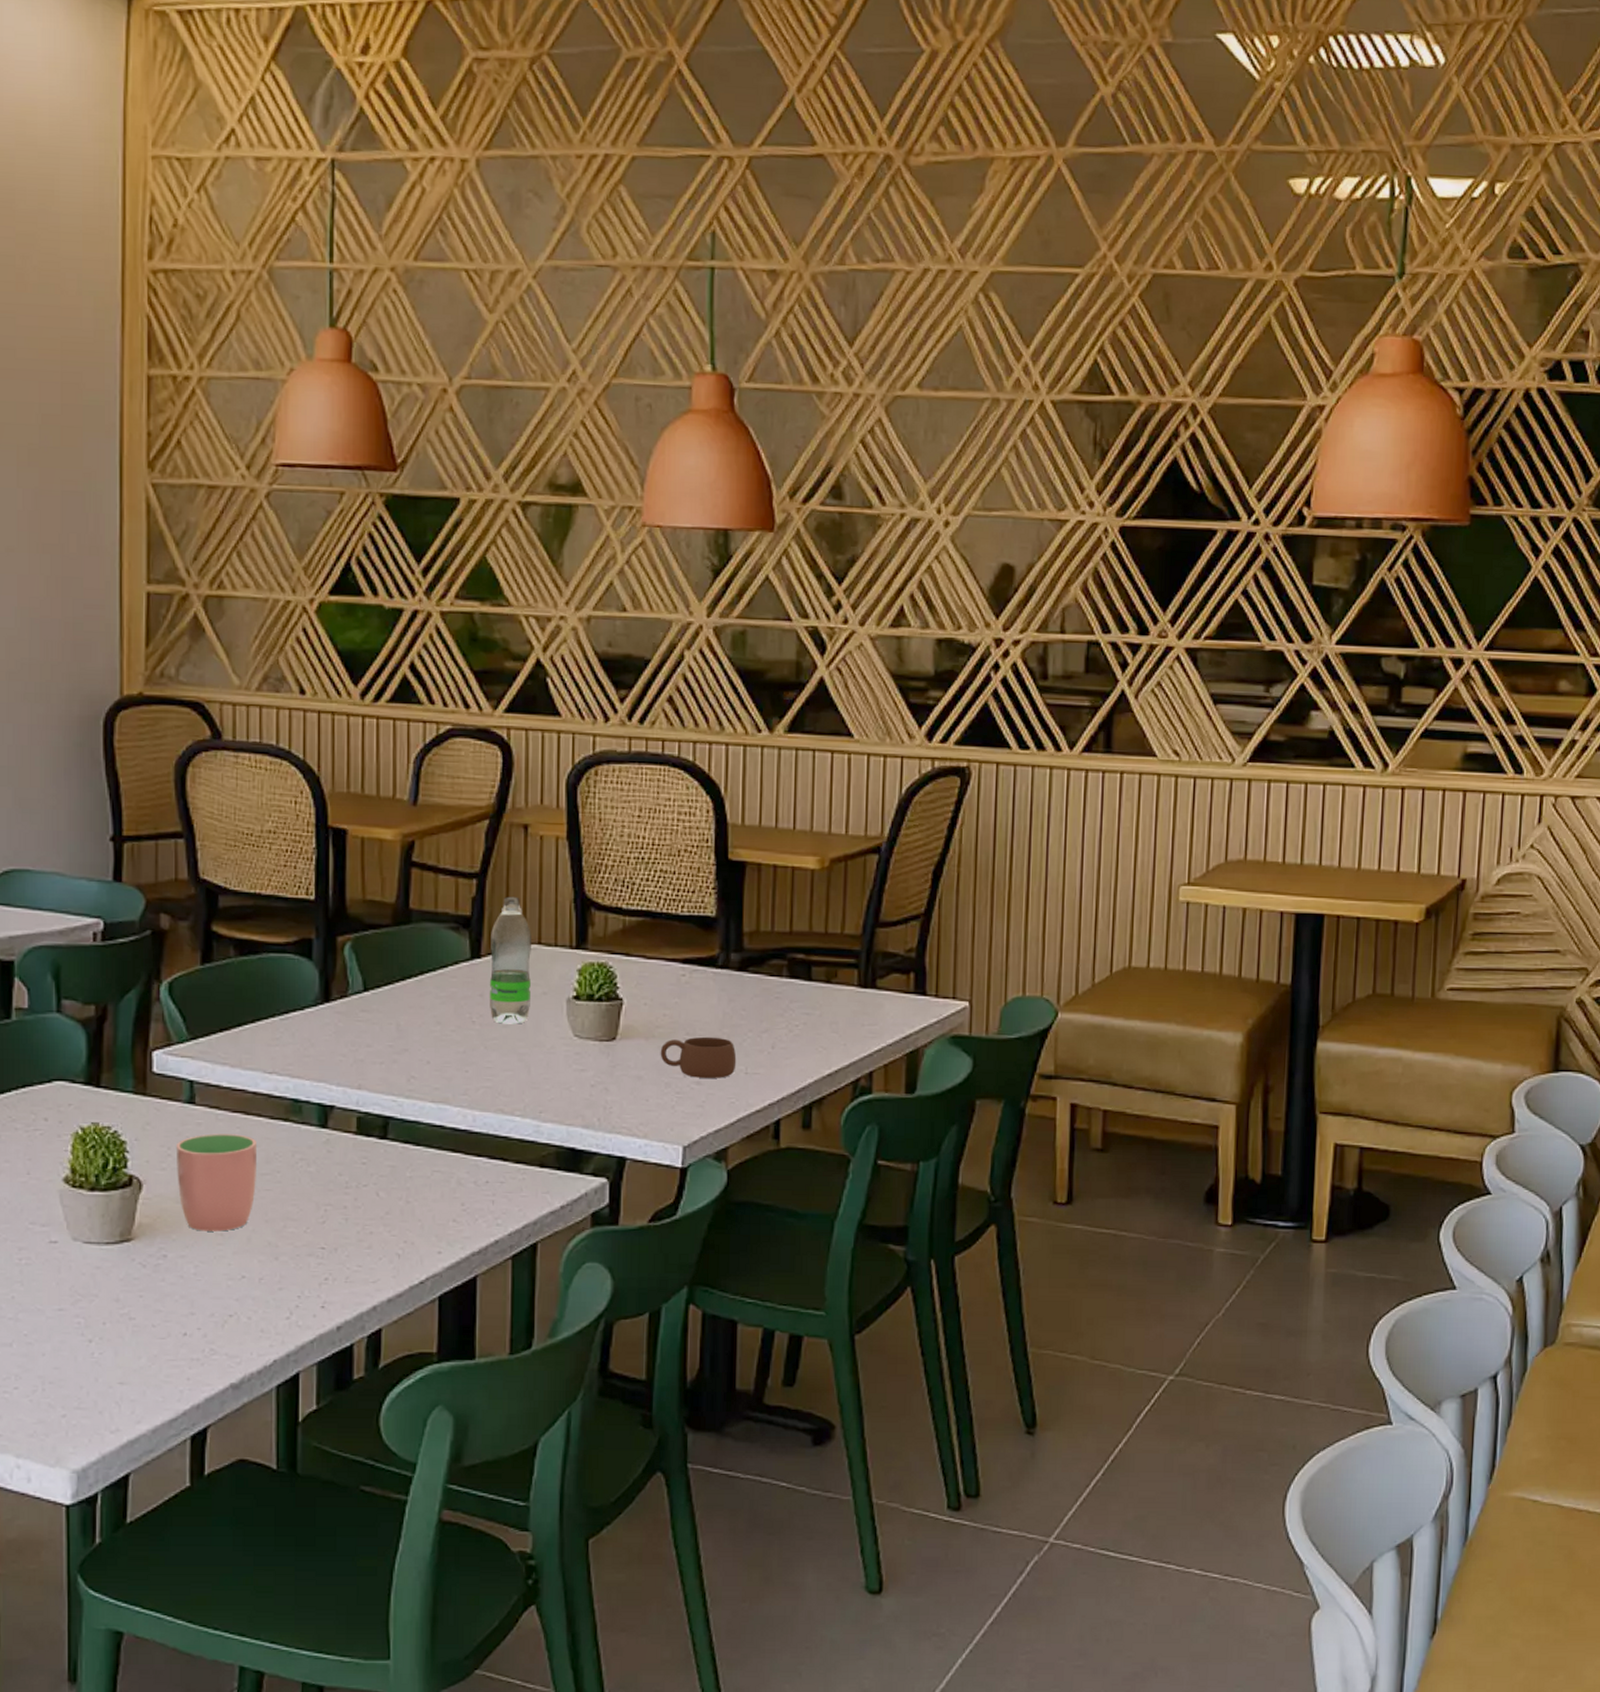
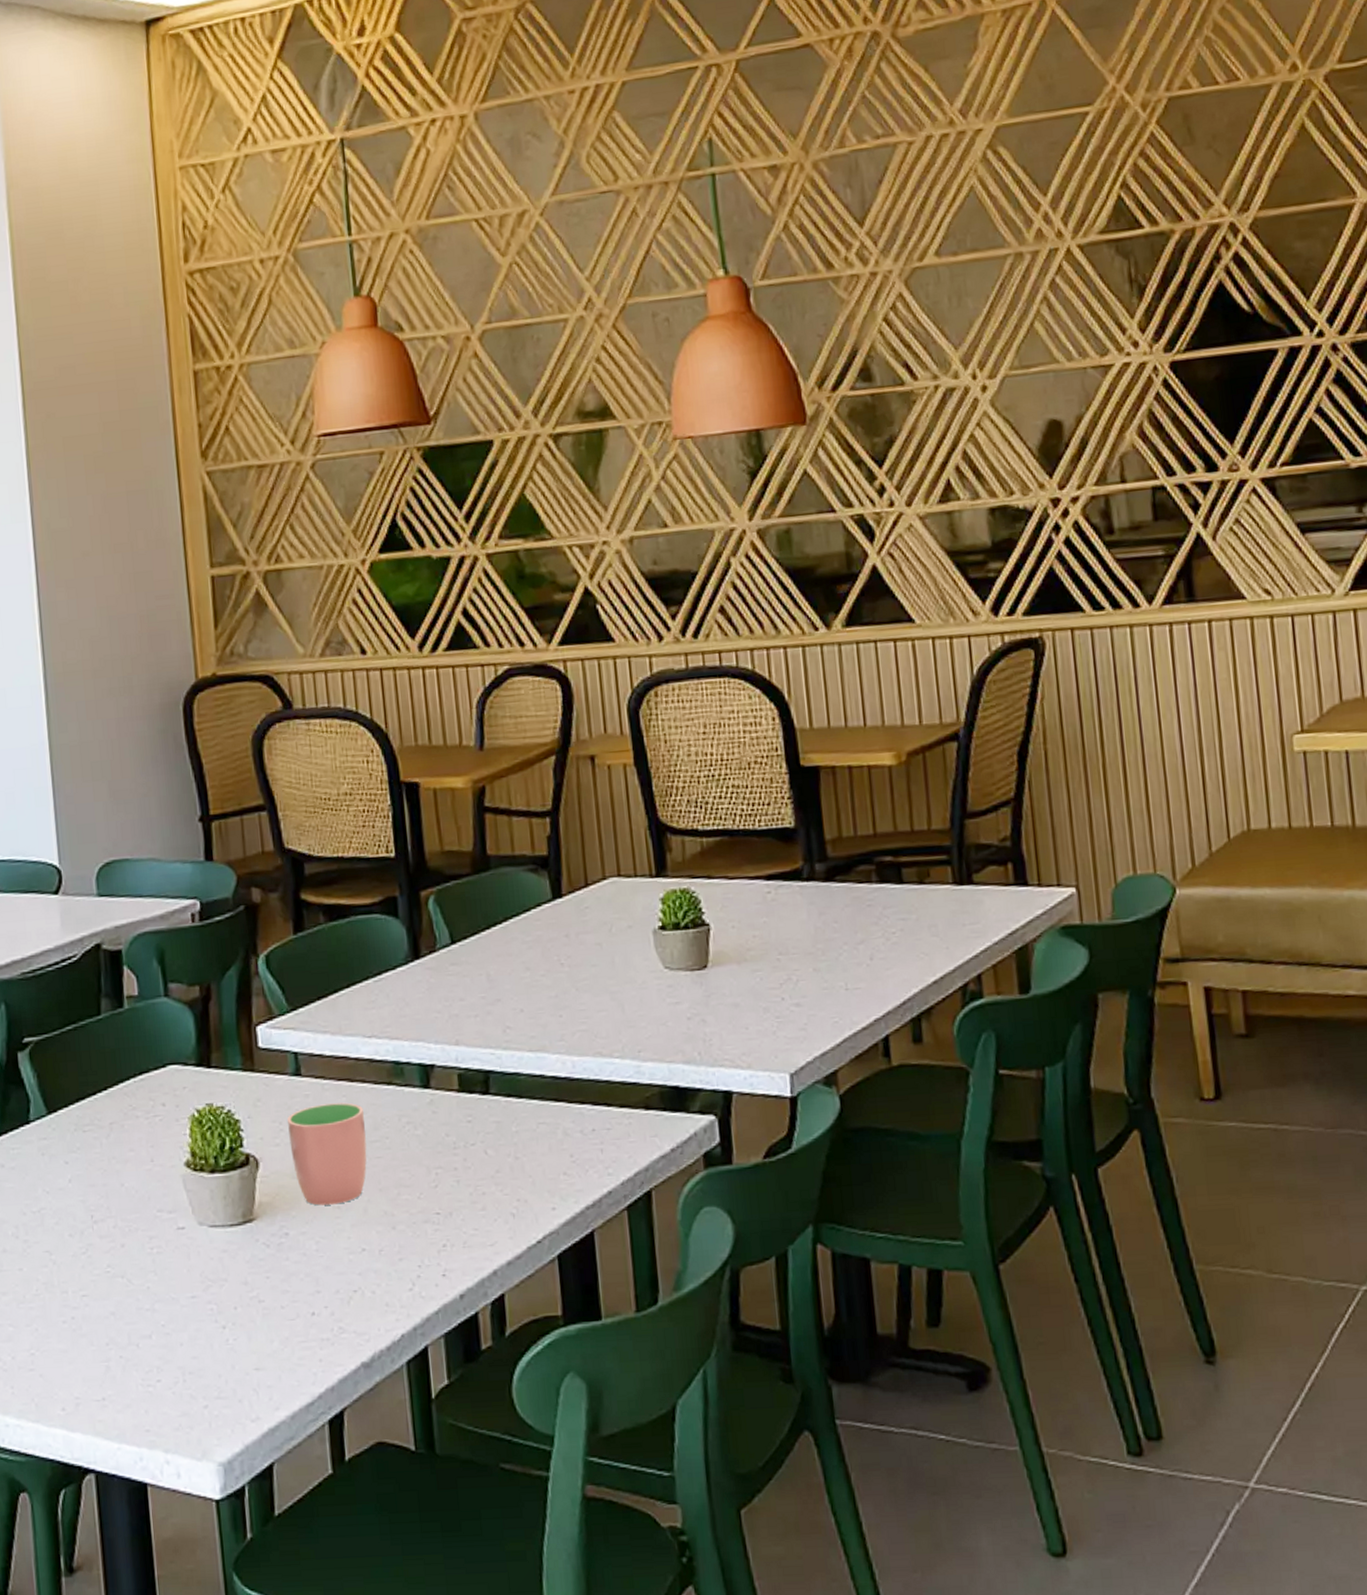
bottle: present [489,896,531,1024] -> none [569,830,617,963]
cup: present [660,1036,737,1078] -> none [754,954,835,1000]

